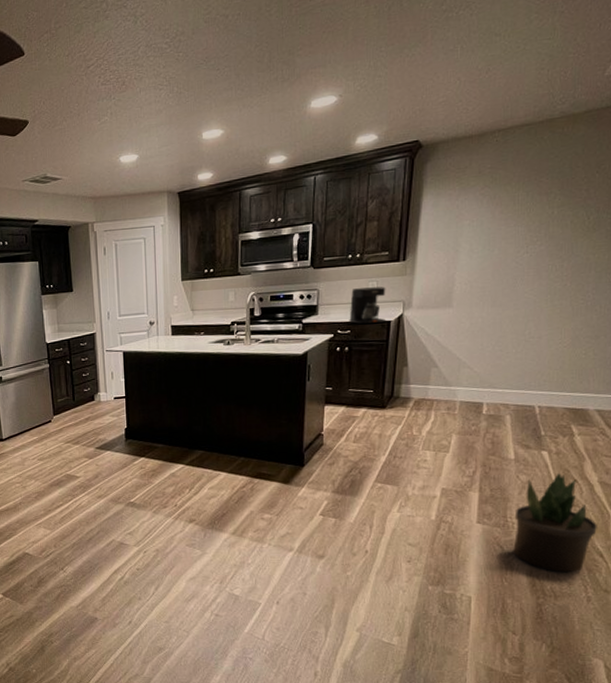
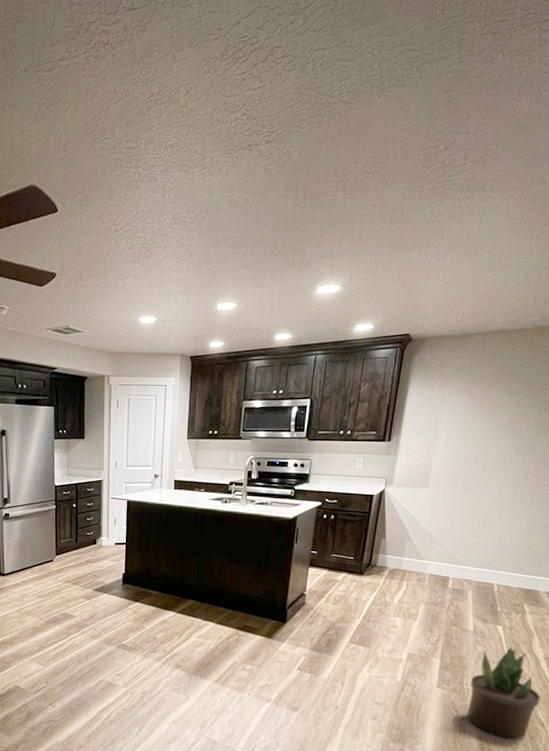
coffee maker: present [349,286,387,325] -> none [336,462,372,497]

